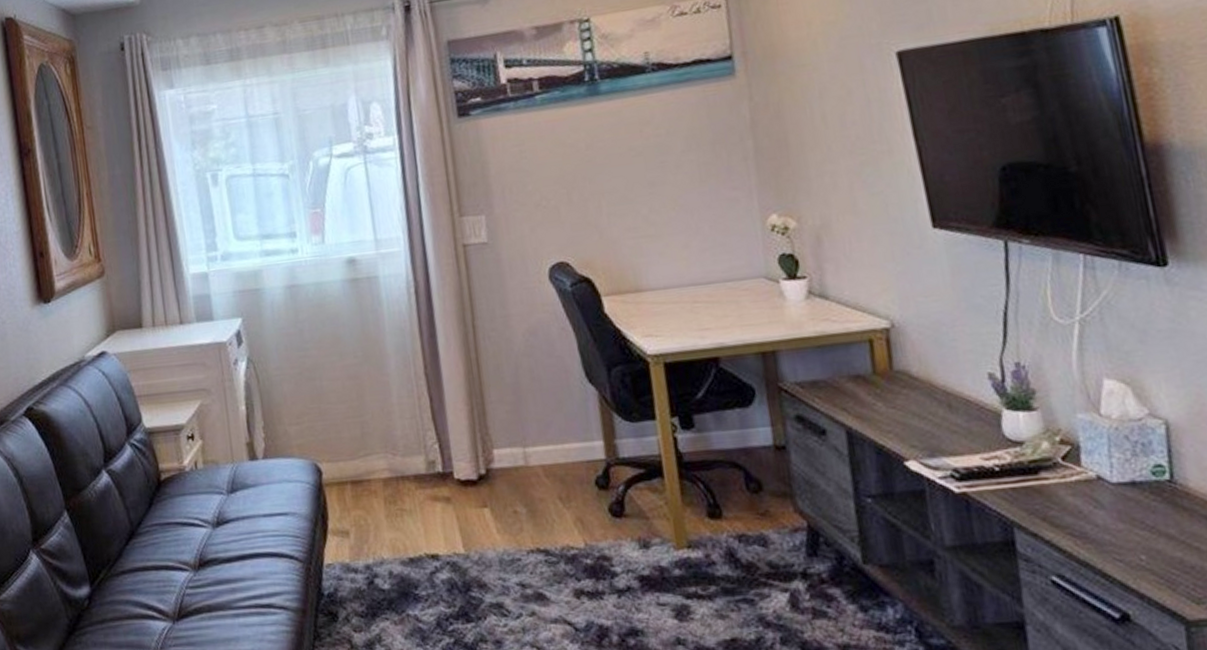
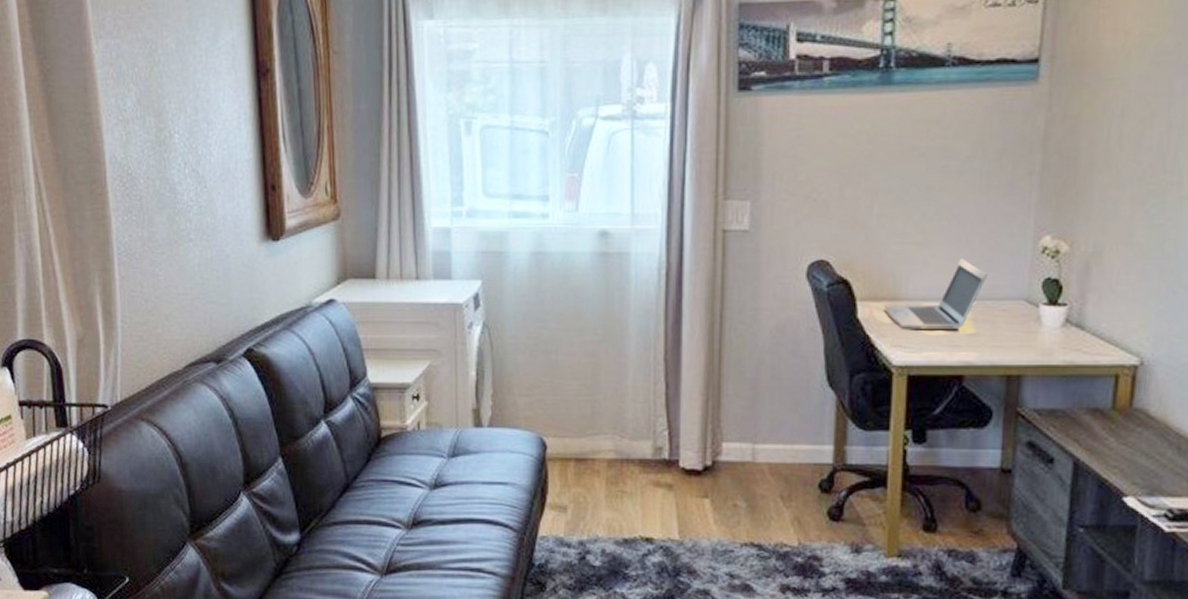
laptop: none [628,245,724,320] -> present [883,258,988,330]

